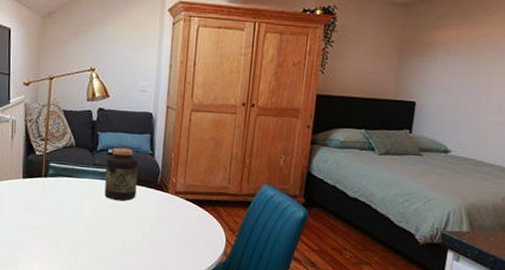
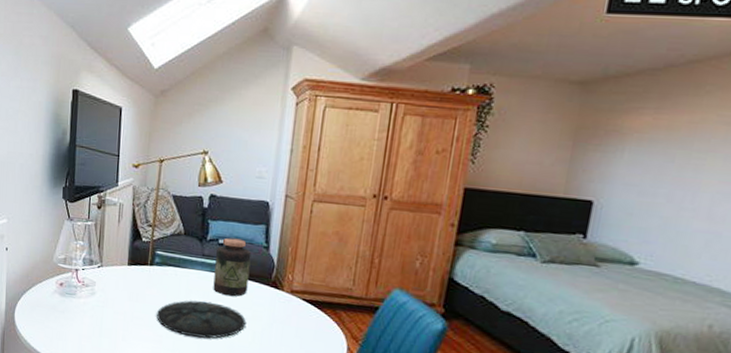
plate: none [52,207,137,241] -> present [156,300,247,339]

